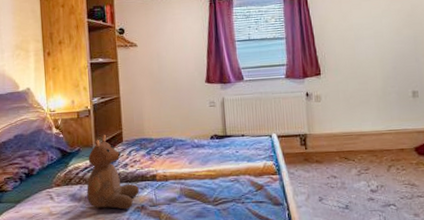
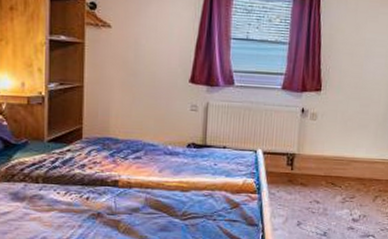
teddy bear: present [87,134,139,210] -> none [32,127,96,215]

